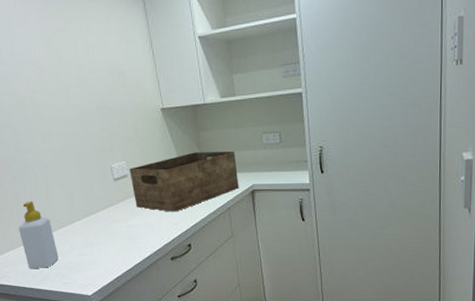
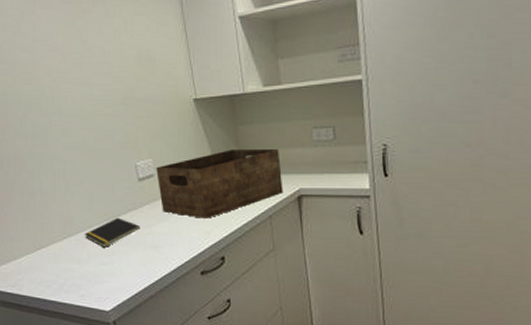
soap bottle: present [19,201,59,270] -> none [34,201,75,278]
notepad: none [66,213,117,240] -> present [84,217,141,247]

